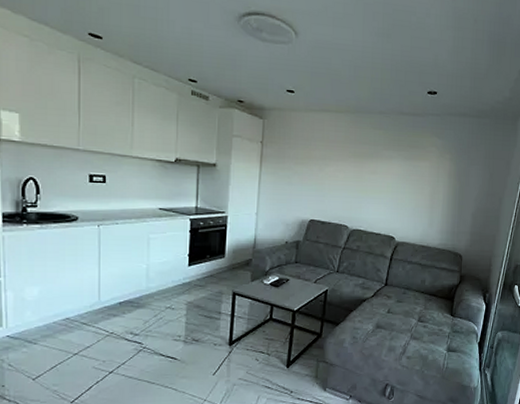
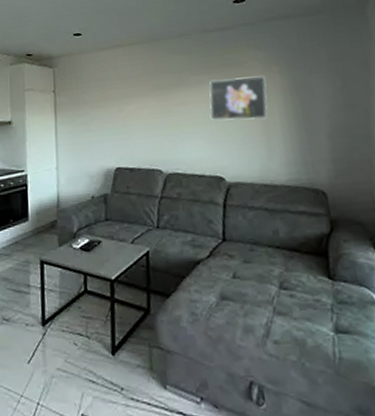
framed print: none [393,157,439,196] -> present [209,76,268,120]

